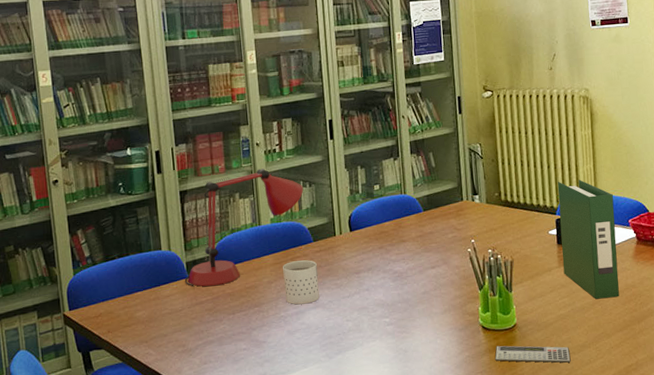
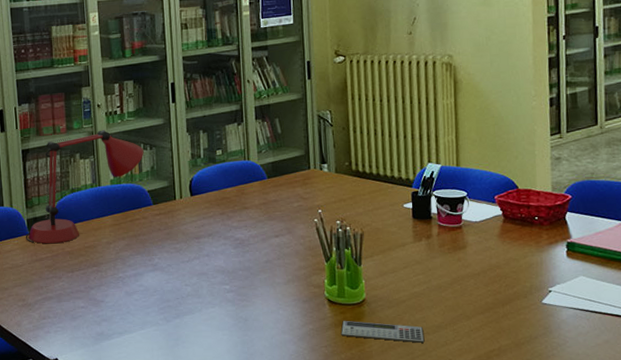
mug: present [282,260,320,305] -> none [121,222,158,267]
binder: present [557,179,619,300] -> none [414,151,482,279]

